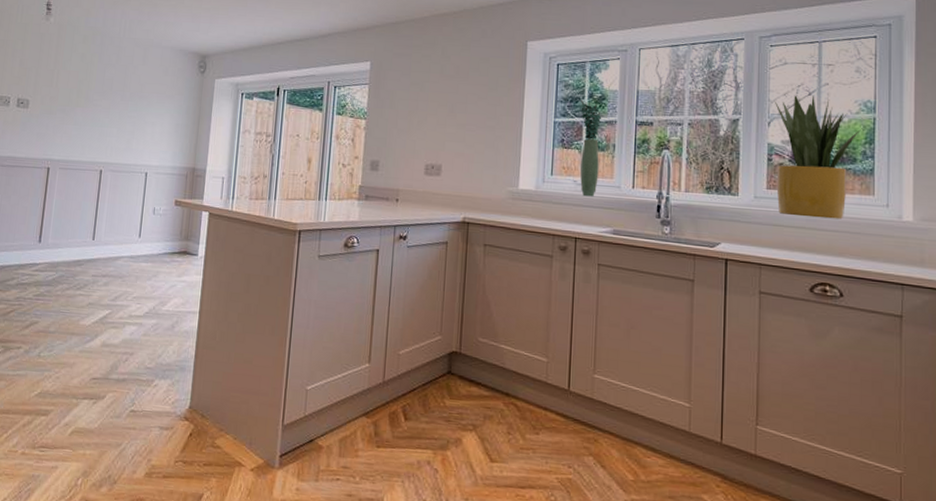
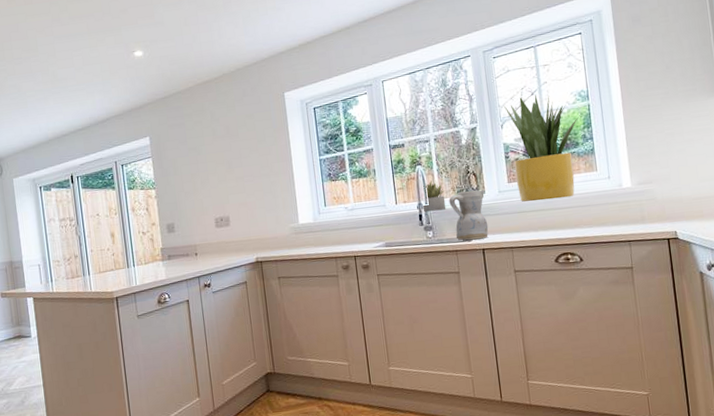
vase: present [580,99,602,197] -> none [339,135,366,220]
succulent plant: none [663,169,692,206] -> present [422,180,447,212]
ceramic pitcher: none [694,188,737,248] -> present [448,190,489,241]

